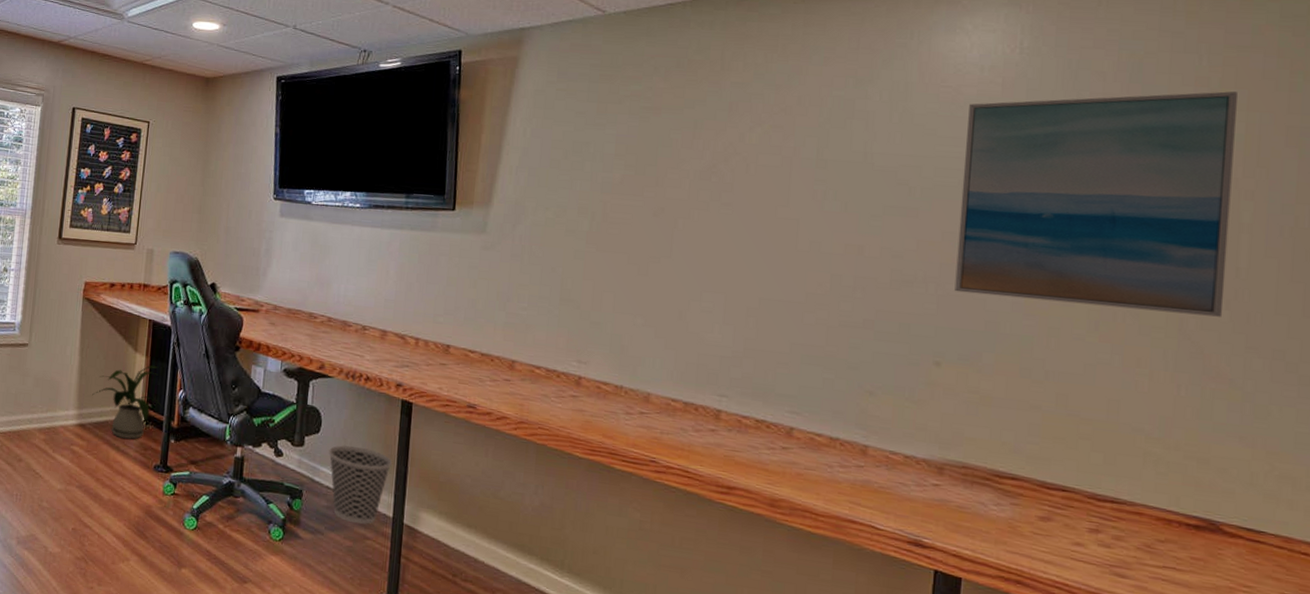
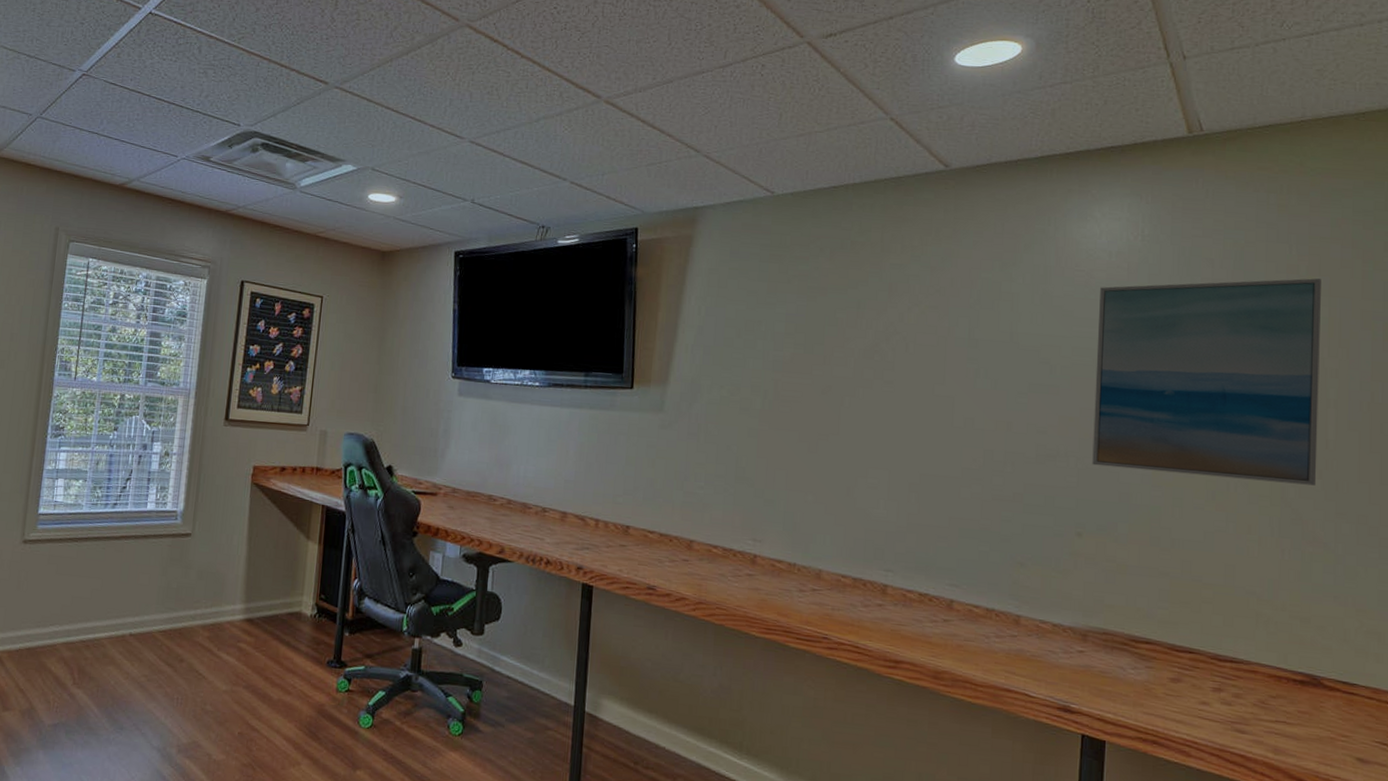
house plant: present [92,365,165,440] -> none [261,554,339,634]
wastebasket: present [329,445,393,525] -> none [509,632,574,715]

